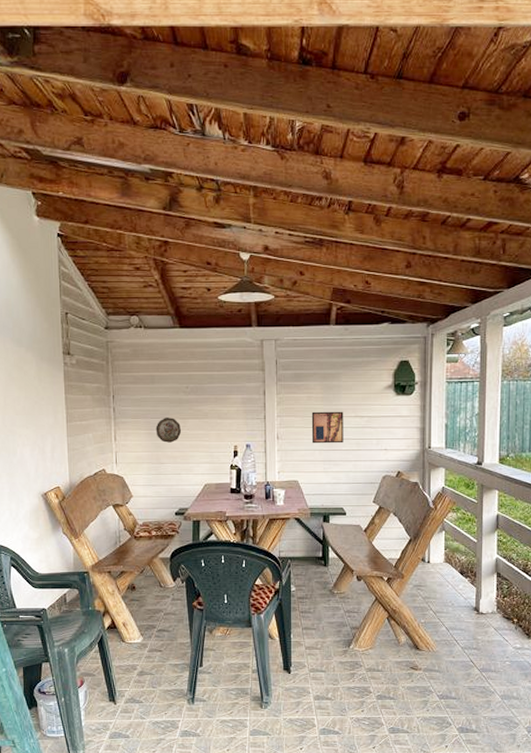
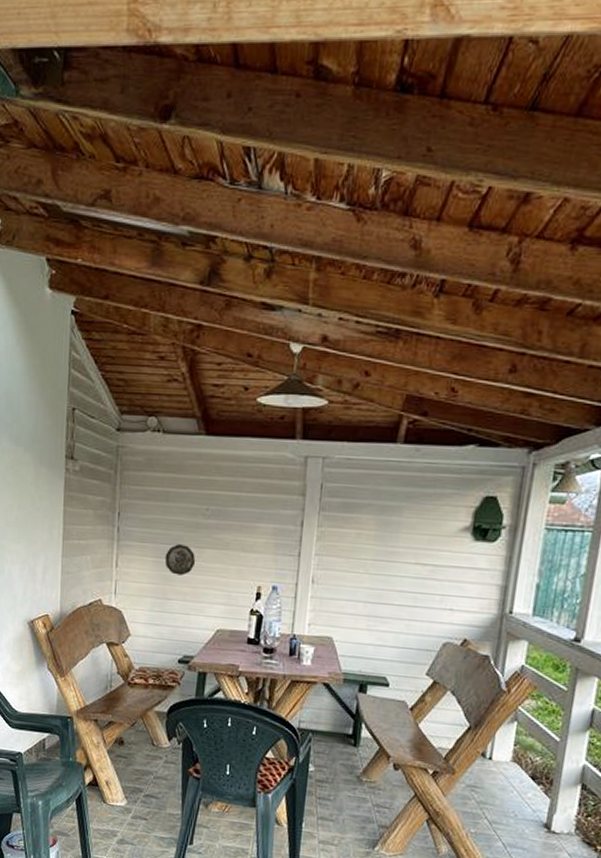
wall art: present [311,411,344,444] -> none [355,552,402,596]

